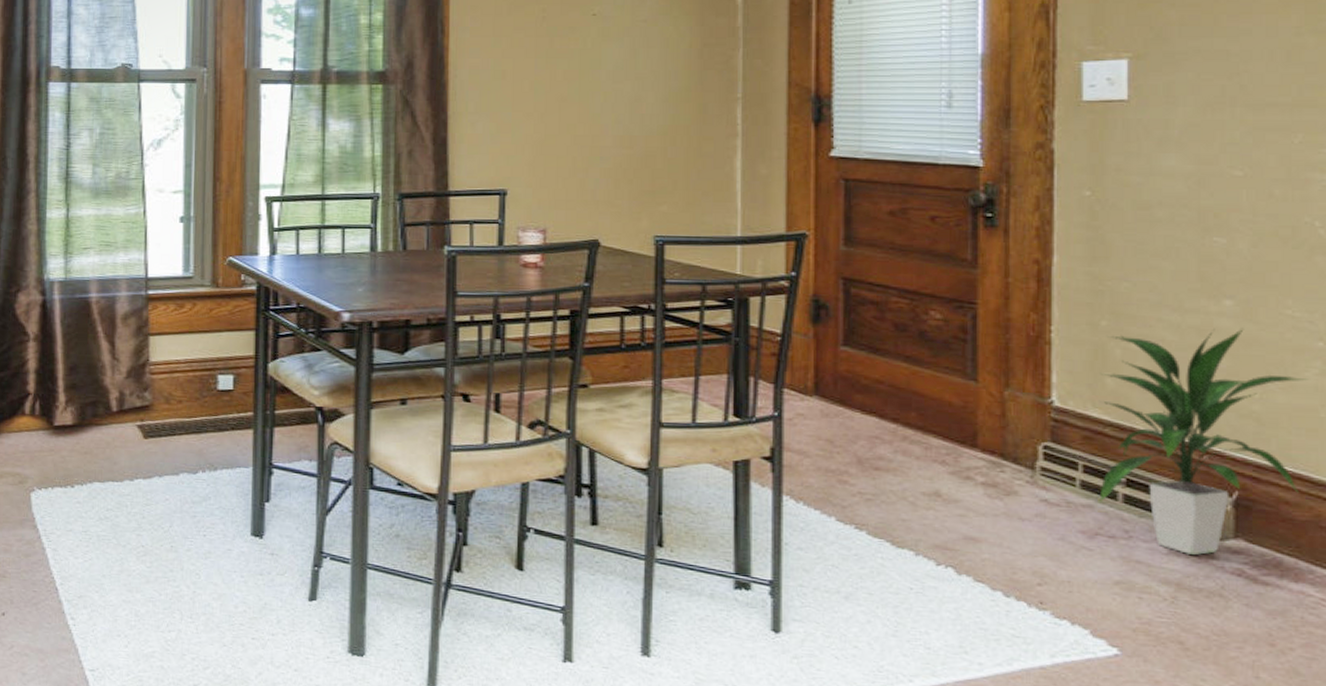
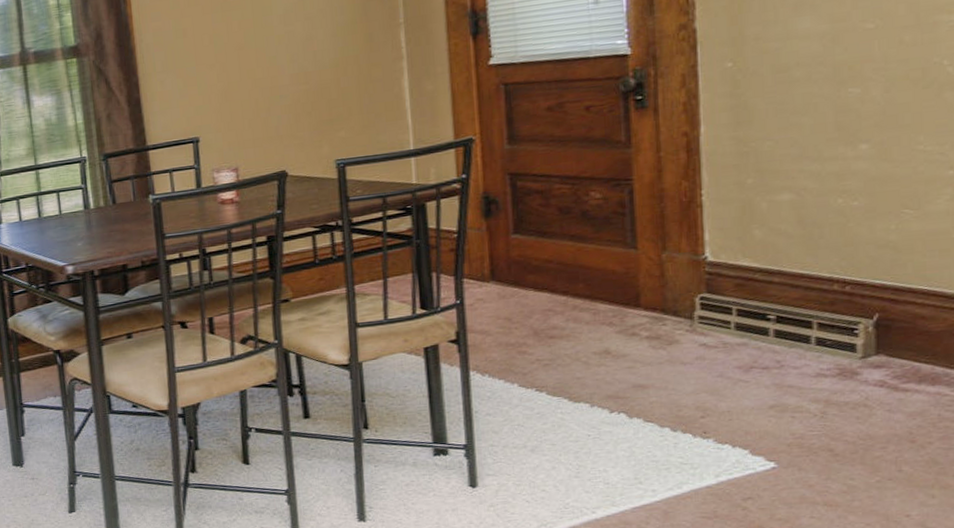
indoor plant: present [1099,327,1308,555] -> none [748,167,940,374]

